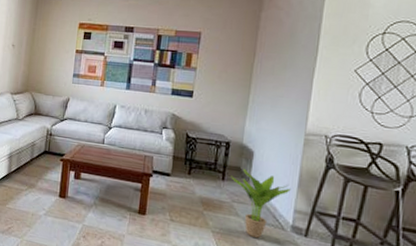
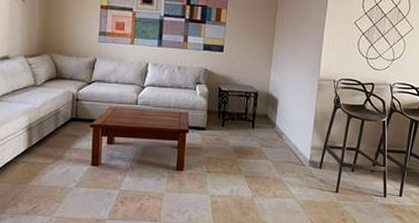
potted plant: present [231,168,291,239] -> none [259,115,308,177]

